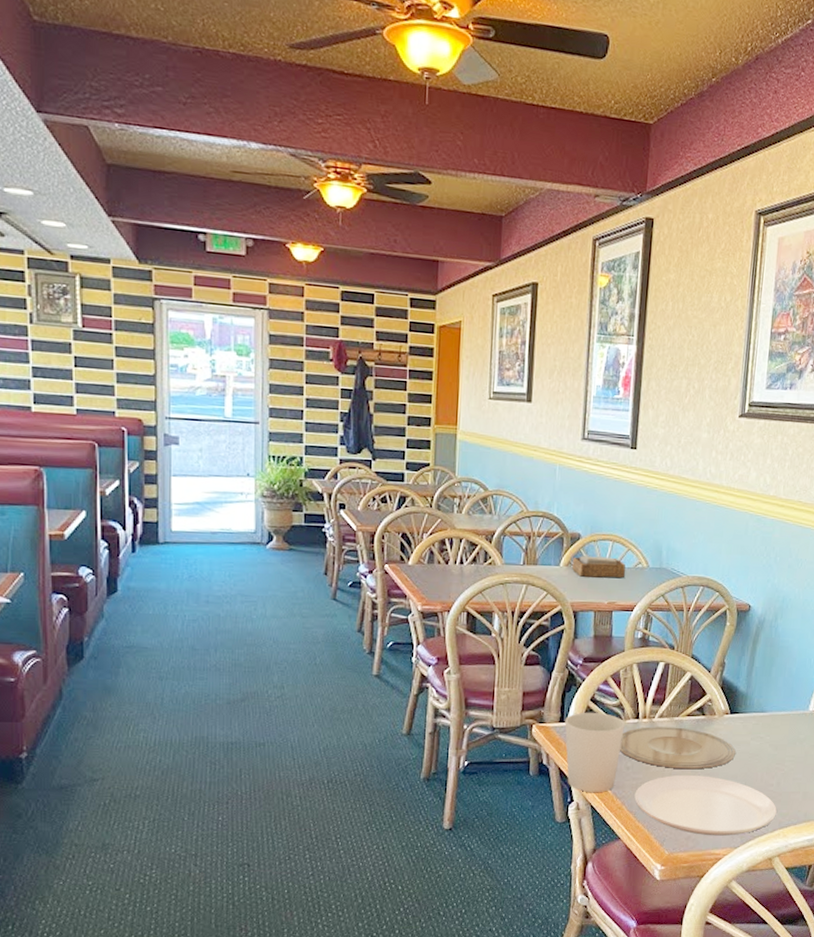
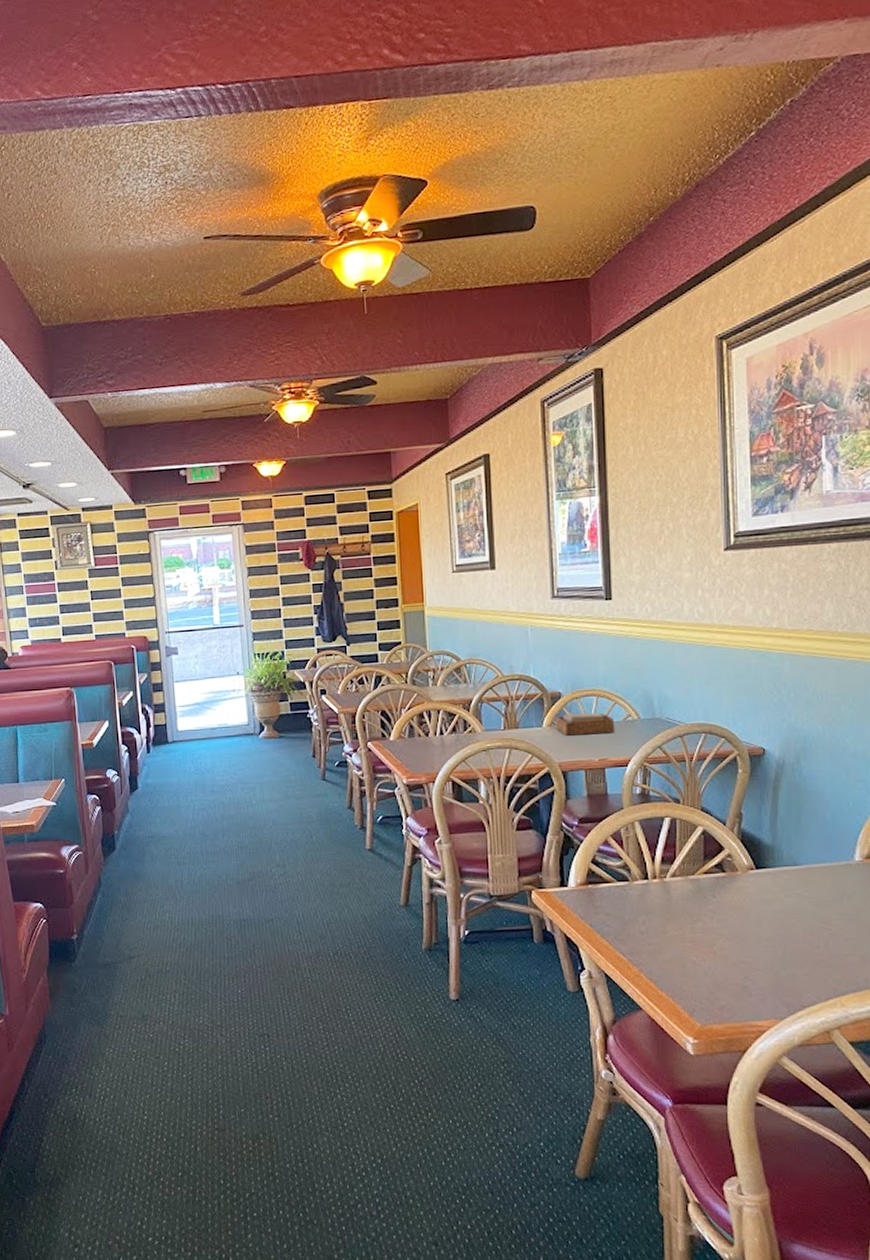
dixie cup: present [564,712,625,793] -> none [566,874,633,960]
plate: present [619,726,736,770] -> none [629,886,768,932]
plate: present [634,774,777,836] -> none [653,938,829,1006]

